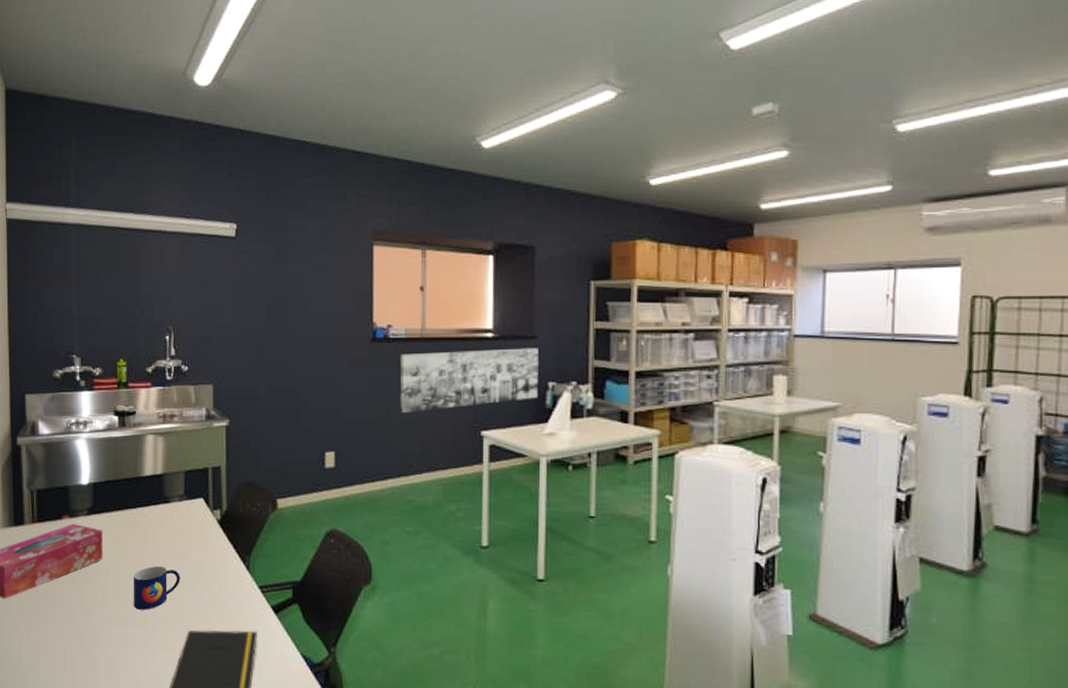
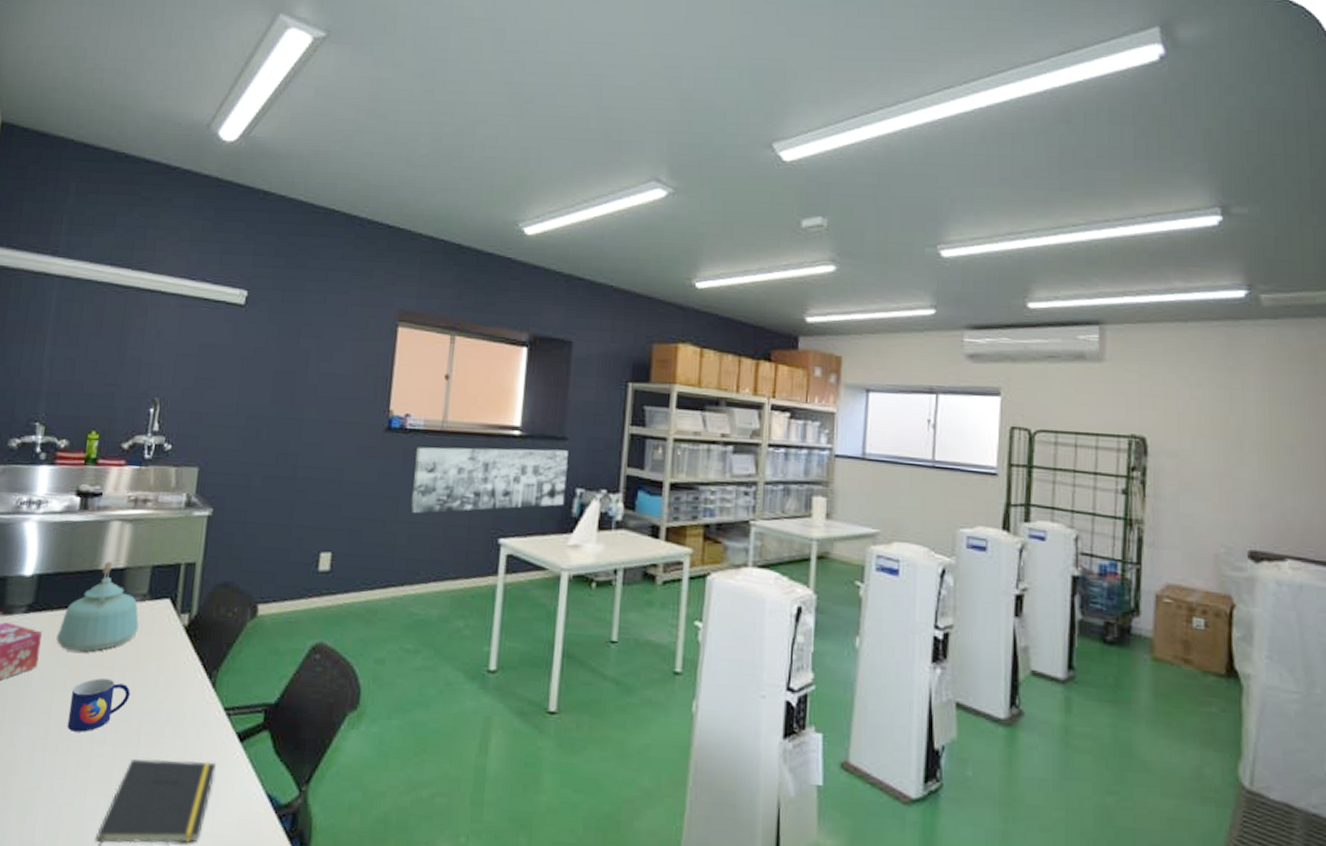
kettle: none [115,469,181,545] -> present [56,561,140,652]

